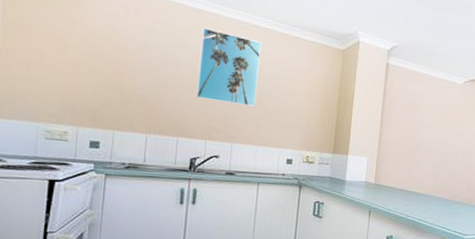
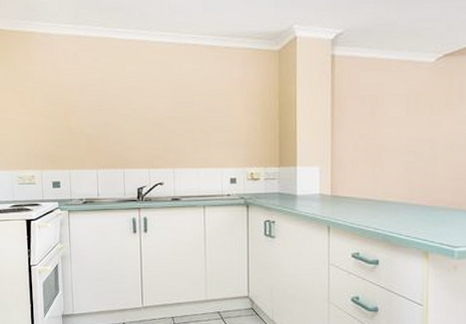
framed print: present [196,27,262,108] -> none [133,56,193,129]

